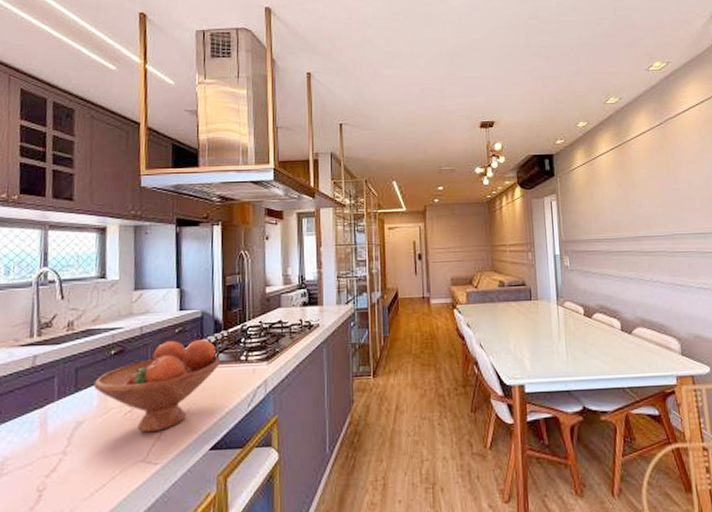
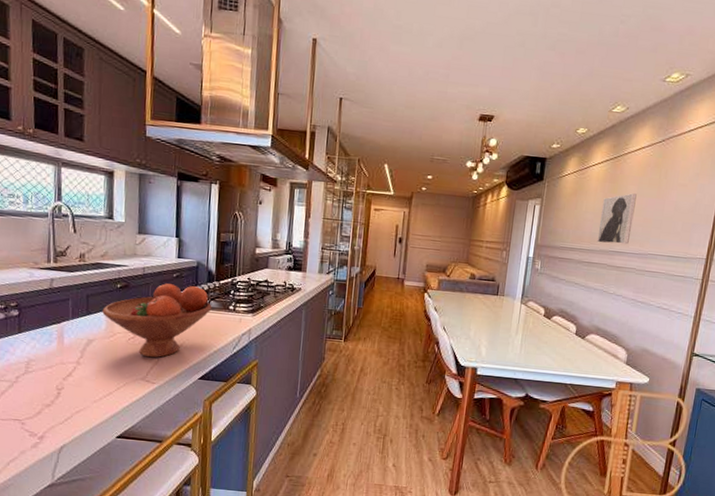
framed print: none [617,177,653,230] -> present [597,193,637,245]

